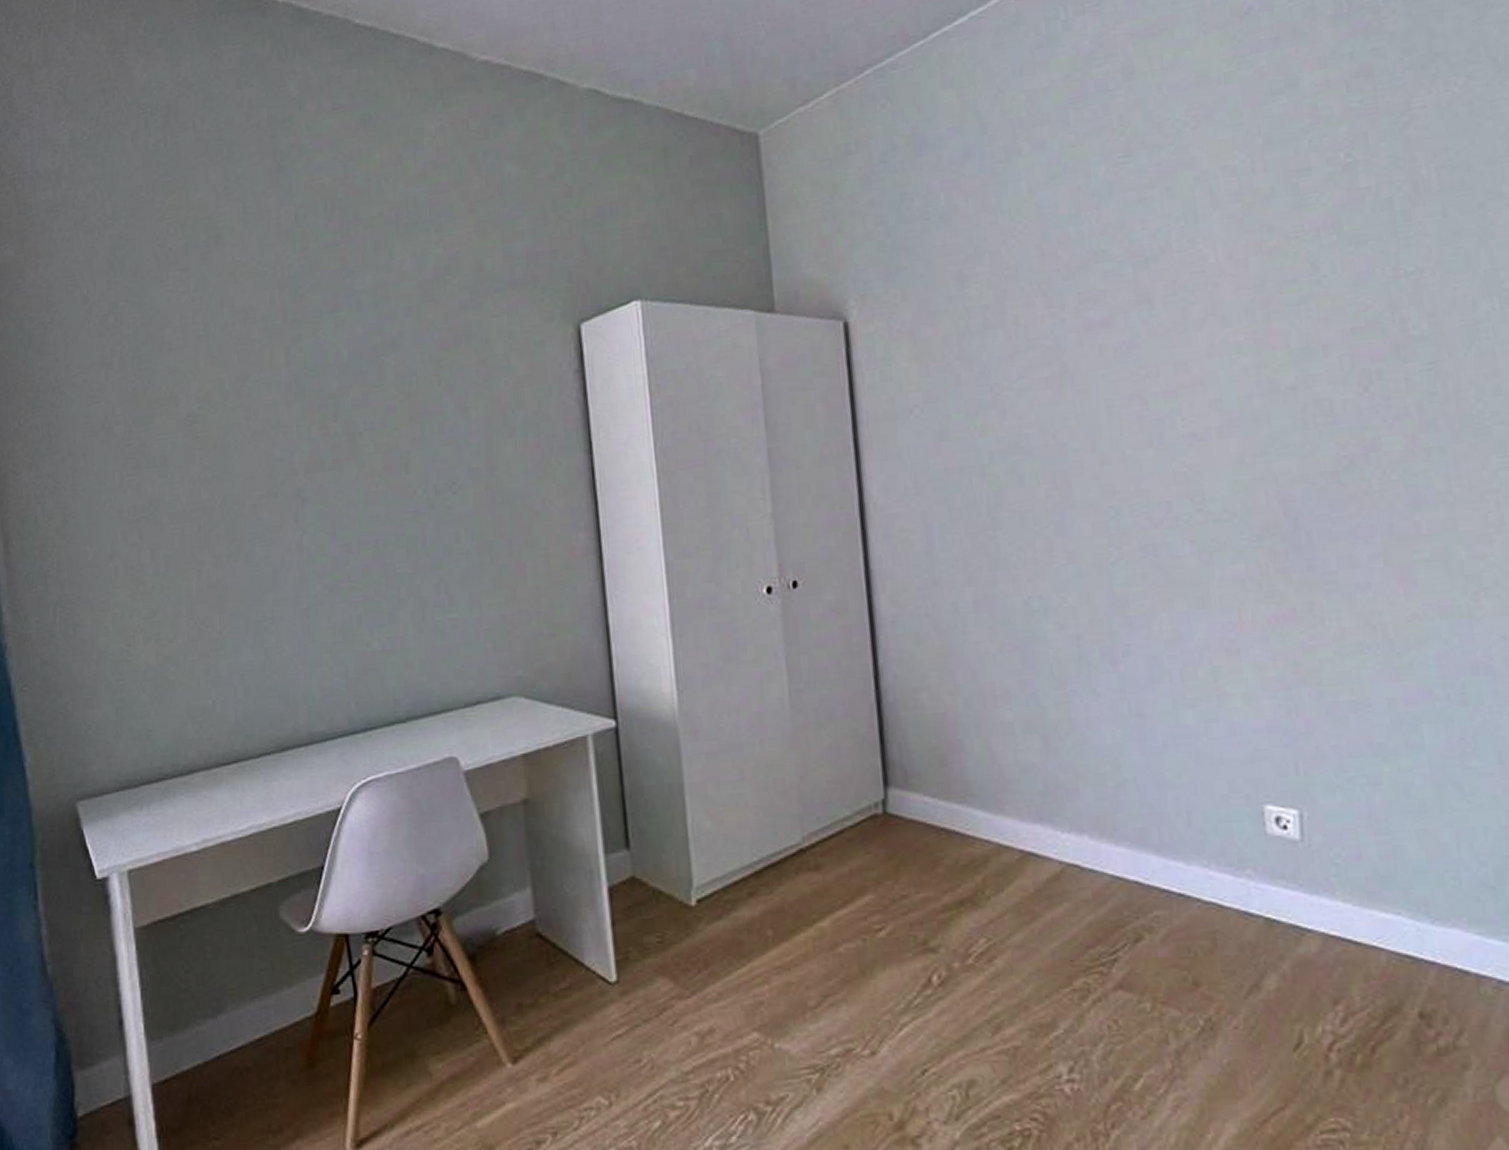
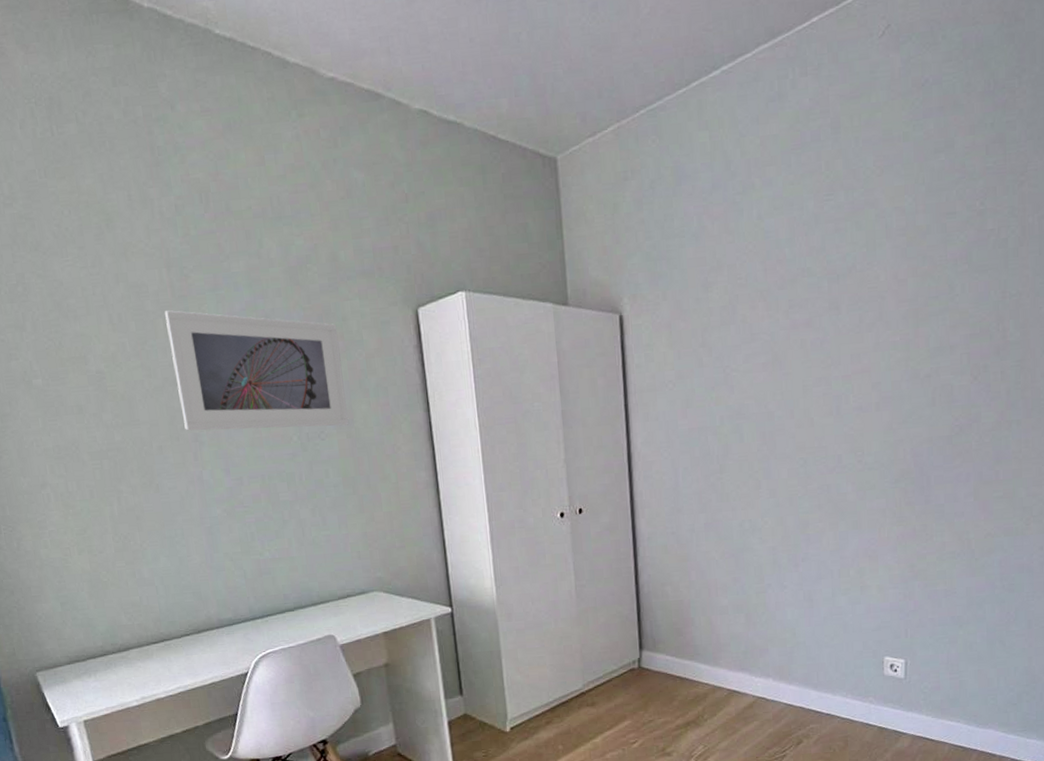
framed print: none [273,337,489,485] -> present [165,310,349,431]

